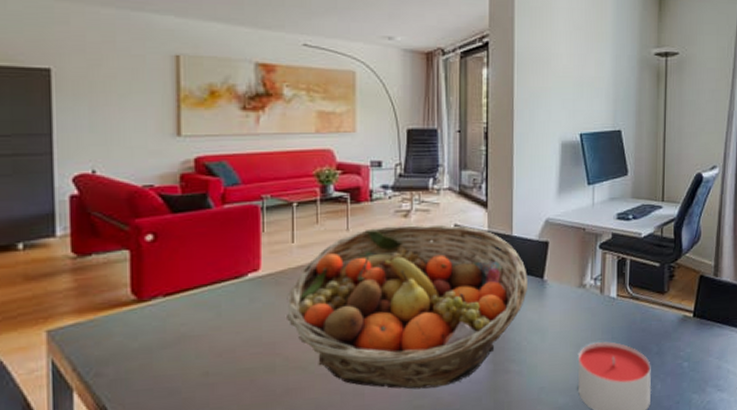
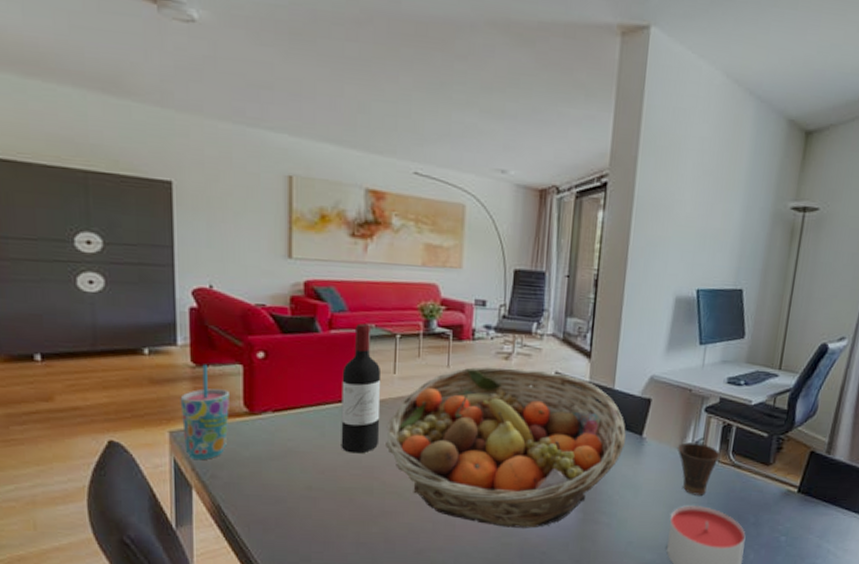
cup: none [59,253,115,359] -> present [180,364,229,460]
wine bottle: none [238,195,280,331] -> present [341,323,382,454]
cup: none [578,279,619,332] -> present [678,442,721,496]

